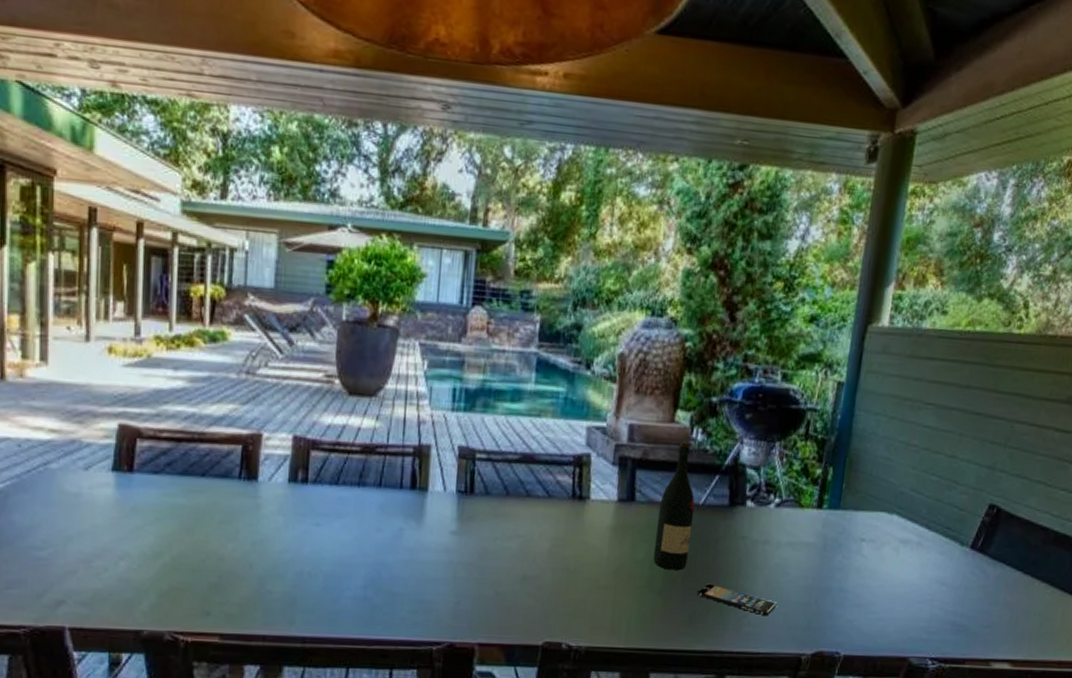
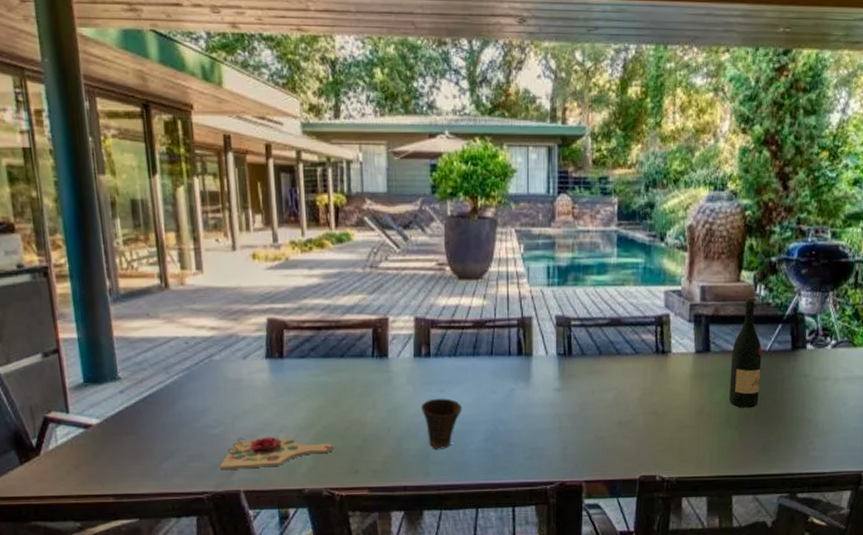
cutting board: none [43,563,182,602] -> present [220,437,333,471]
cup: none [291,533,341,594] -> present [420,398,463,449]
smartphone: present [696,583,777,616] -> none [768,417,838,441]

